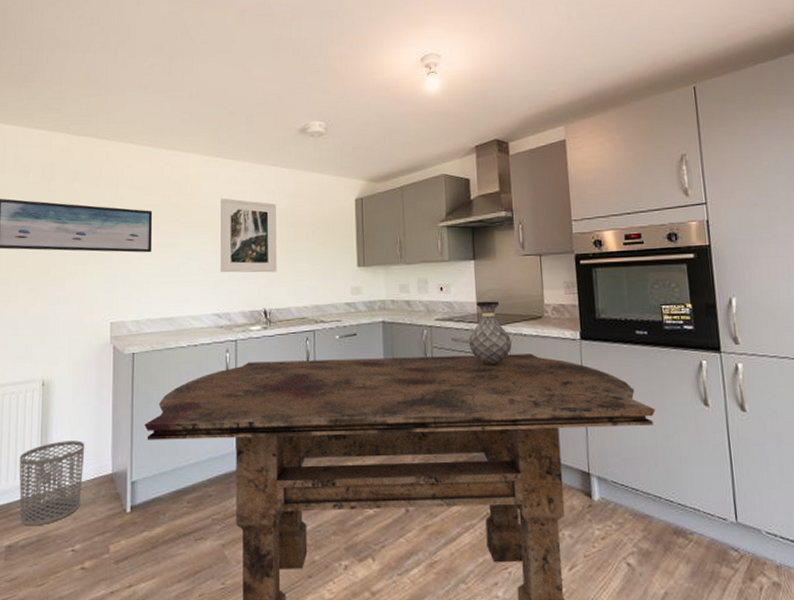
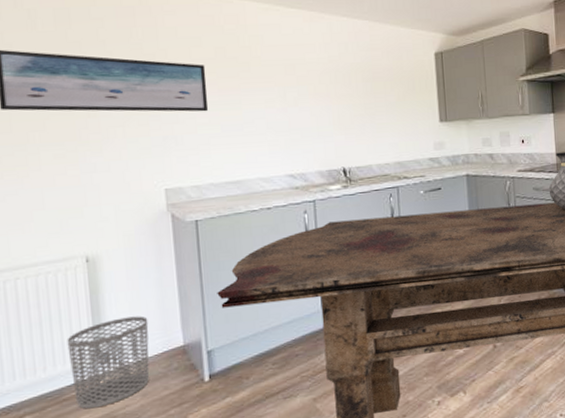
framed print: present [220,198,277,273] -> none [286,51,355,132]

